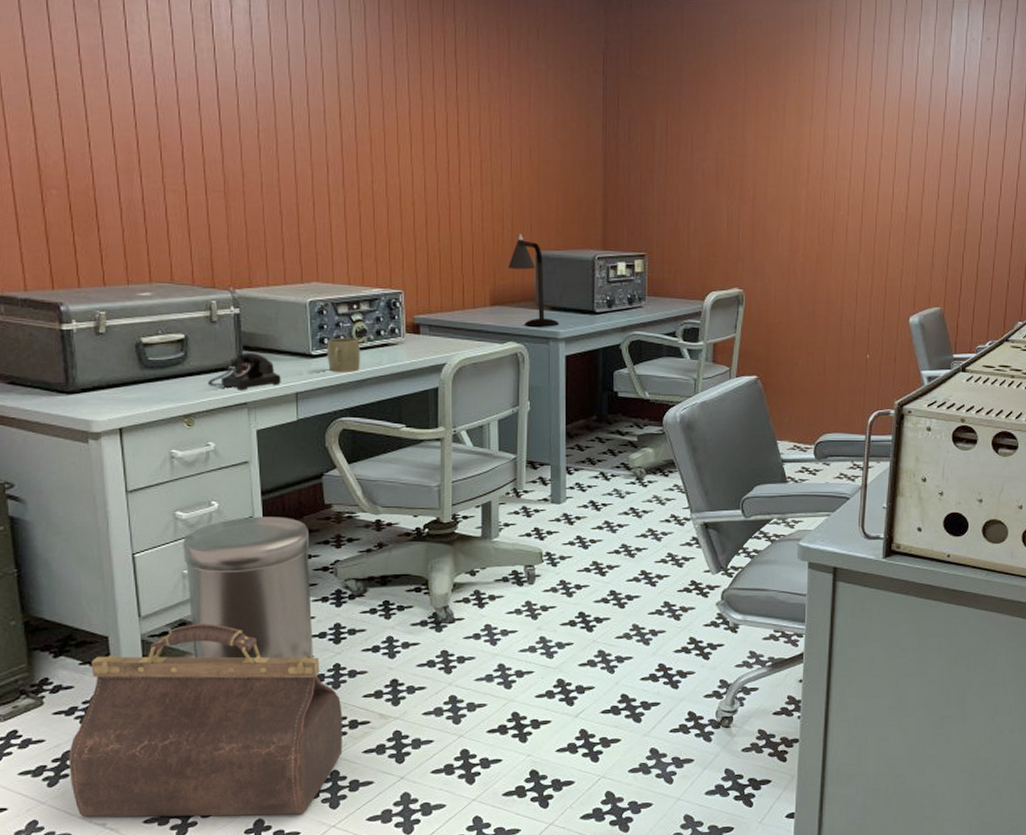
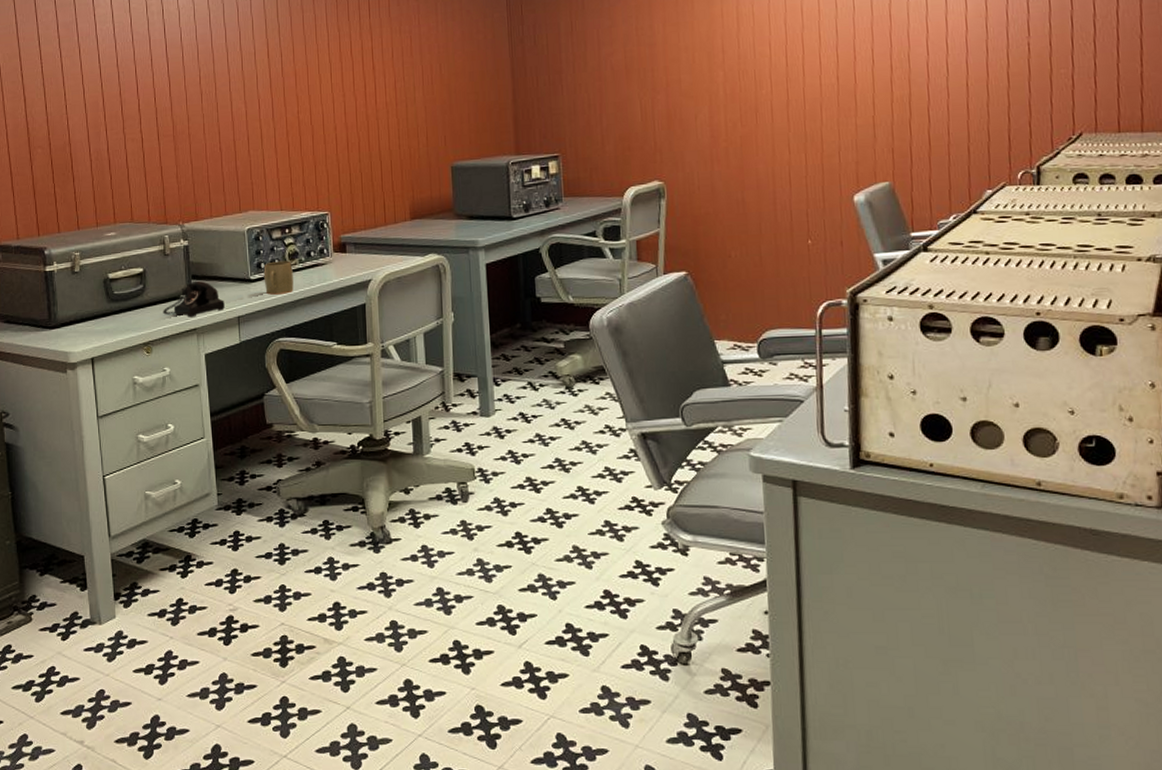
briefcase: present [68,624,343,818] -> none [52,543,291,742]
pedal bin: present [183,516,313,659] -> none [145,437,261,579]
desk lamp: present [507,233,560,327] -> none [425,147,478,238]

